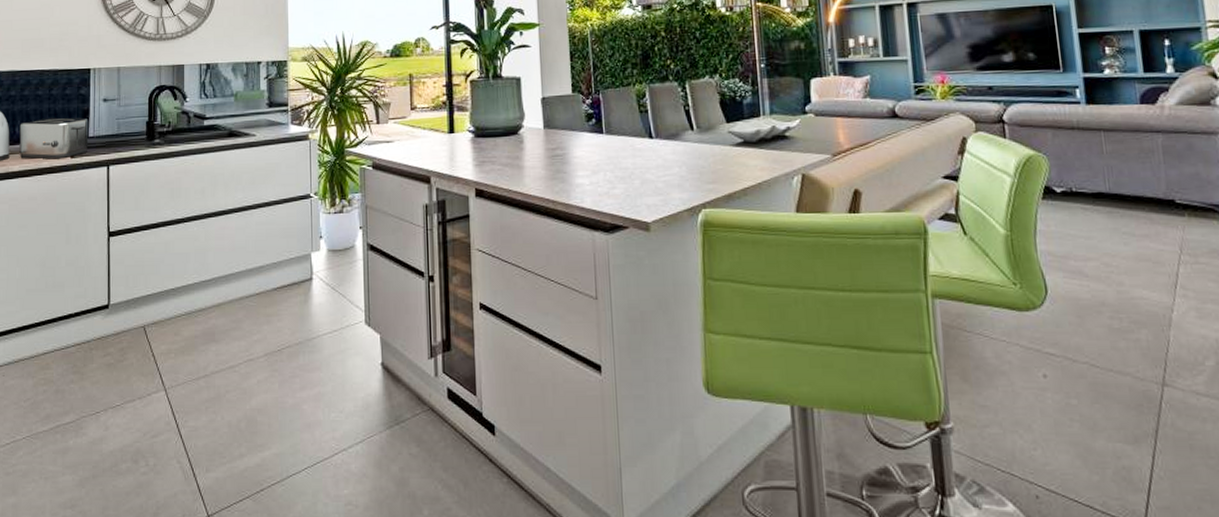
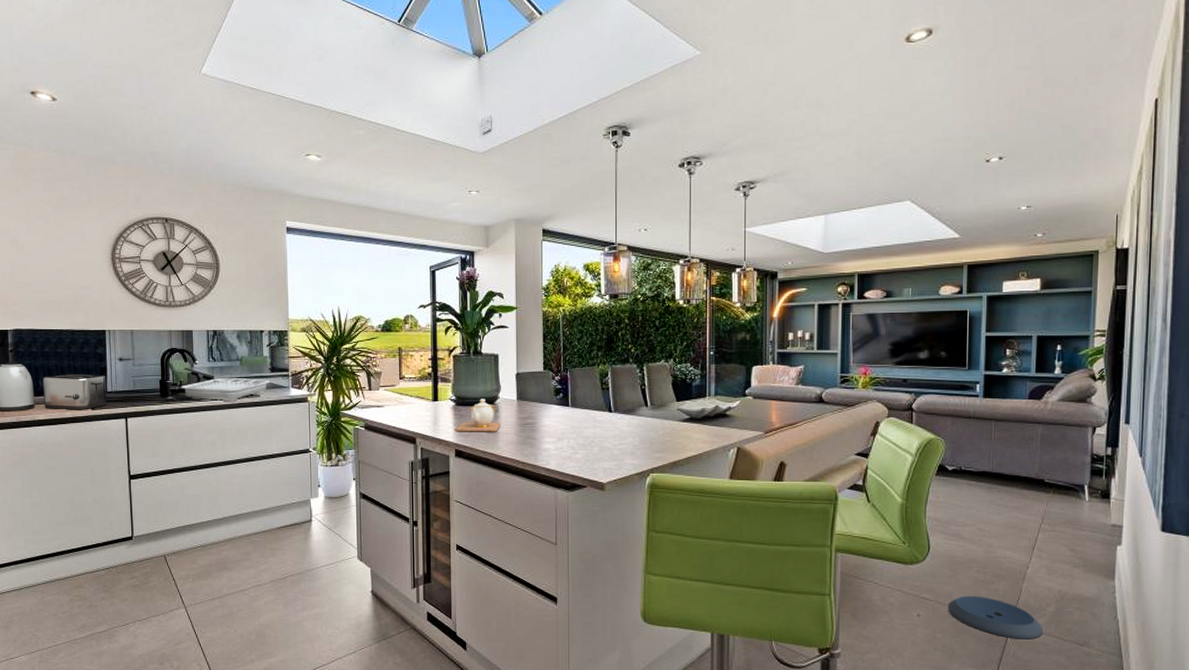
dish rack: none [169,115,267,144] -> present [181,377,270,403]
teapot: none [474,128,527,168] -> present [455,399,501,432]
robot vacuum: none [1081,348,1205,404] -> present [949,595,1043,640]

